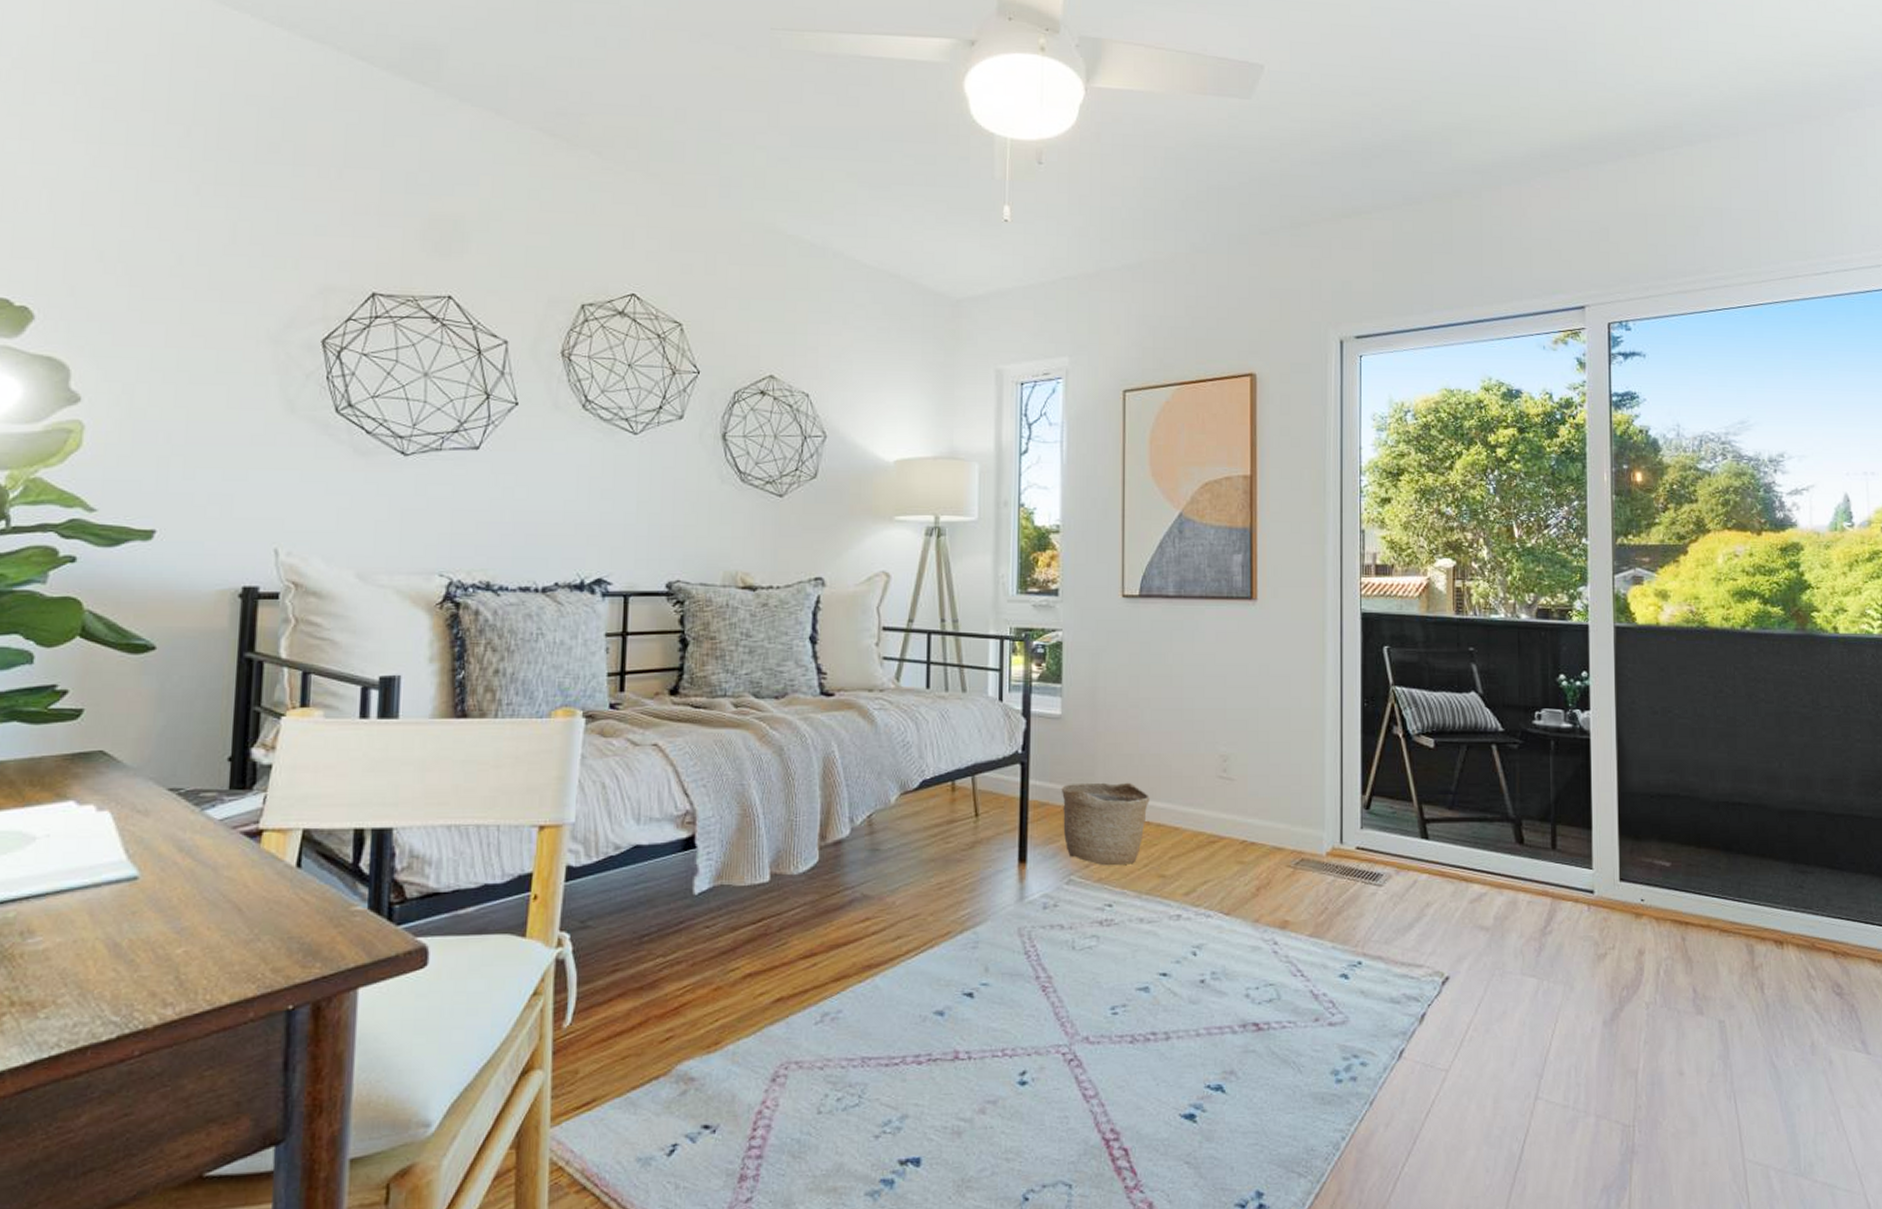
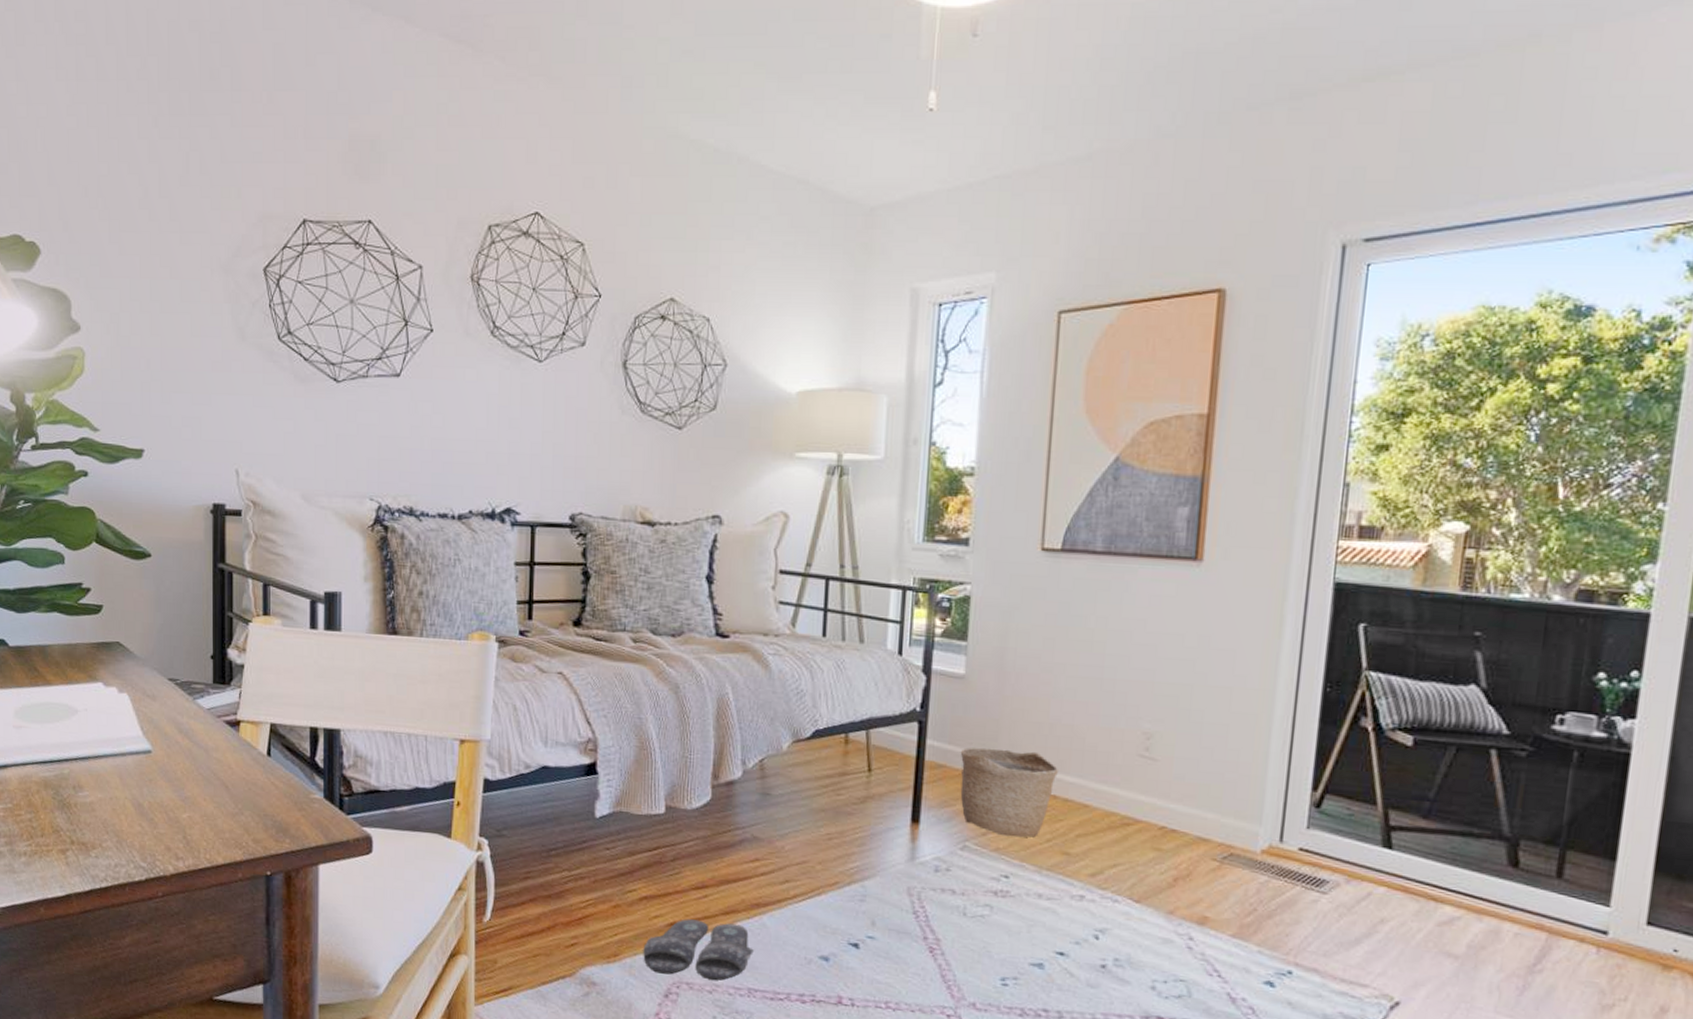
slippers: none [747,990,868,1056] -> present [643,919,755,980]

